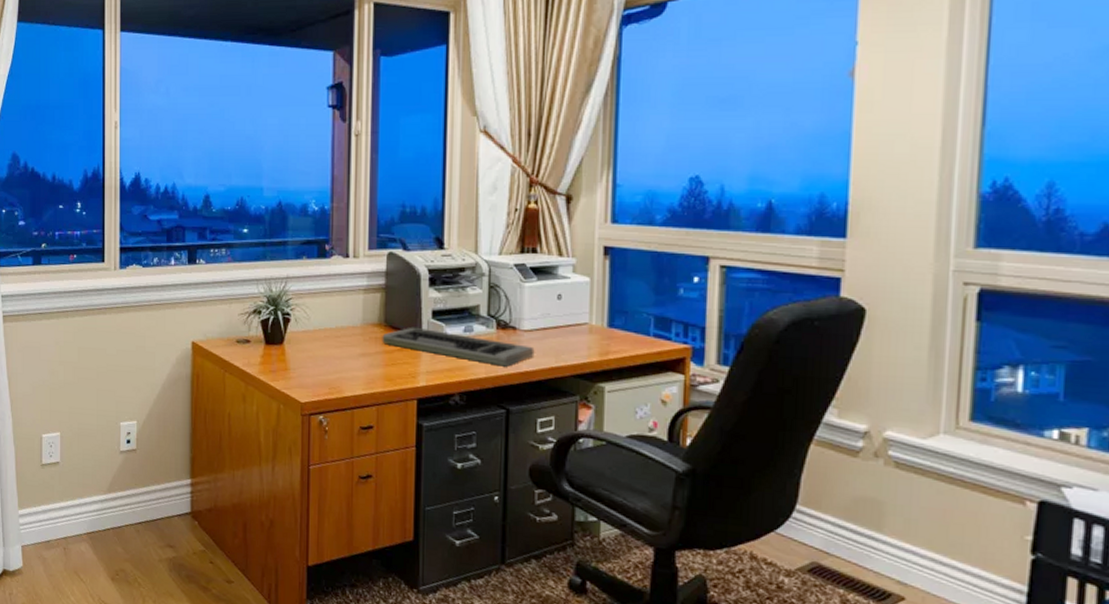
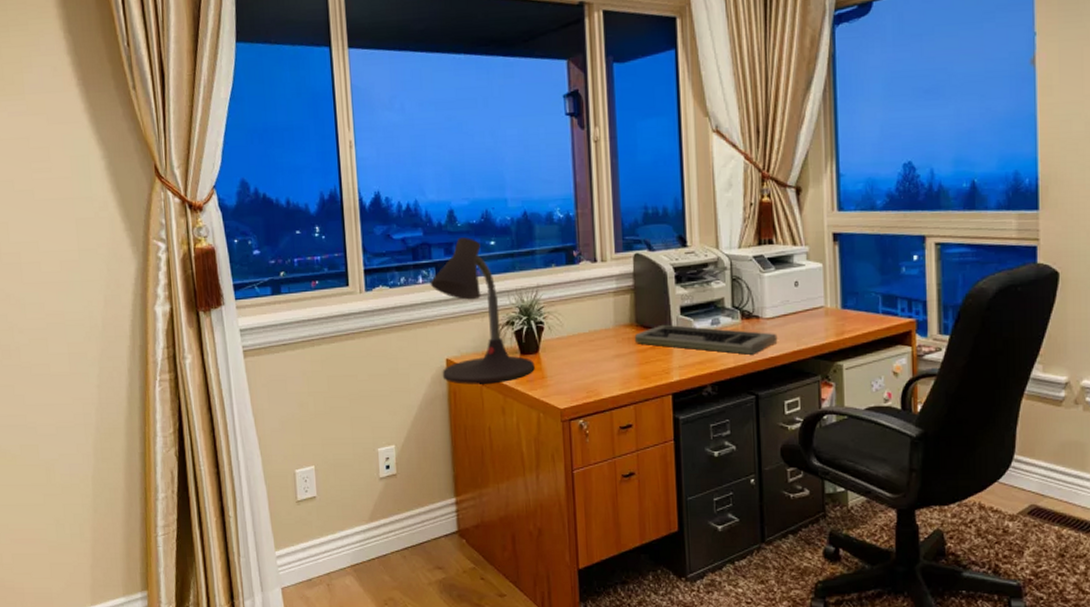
desk lamp: none [181,223,278,371] -> present [430,237,535,385]

